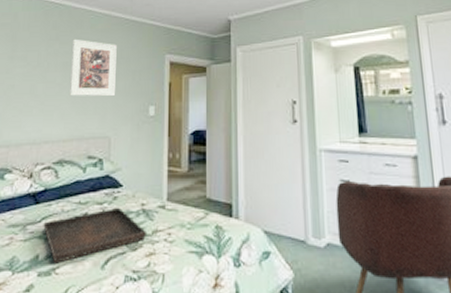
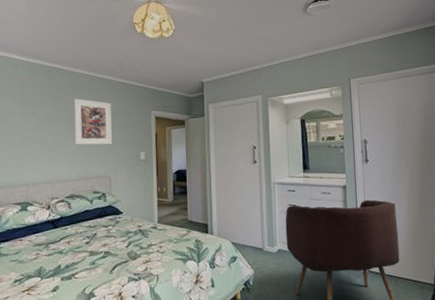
serving tray: present [43,207,148,264] -> none [62,228,144,271]

